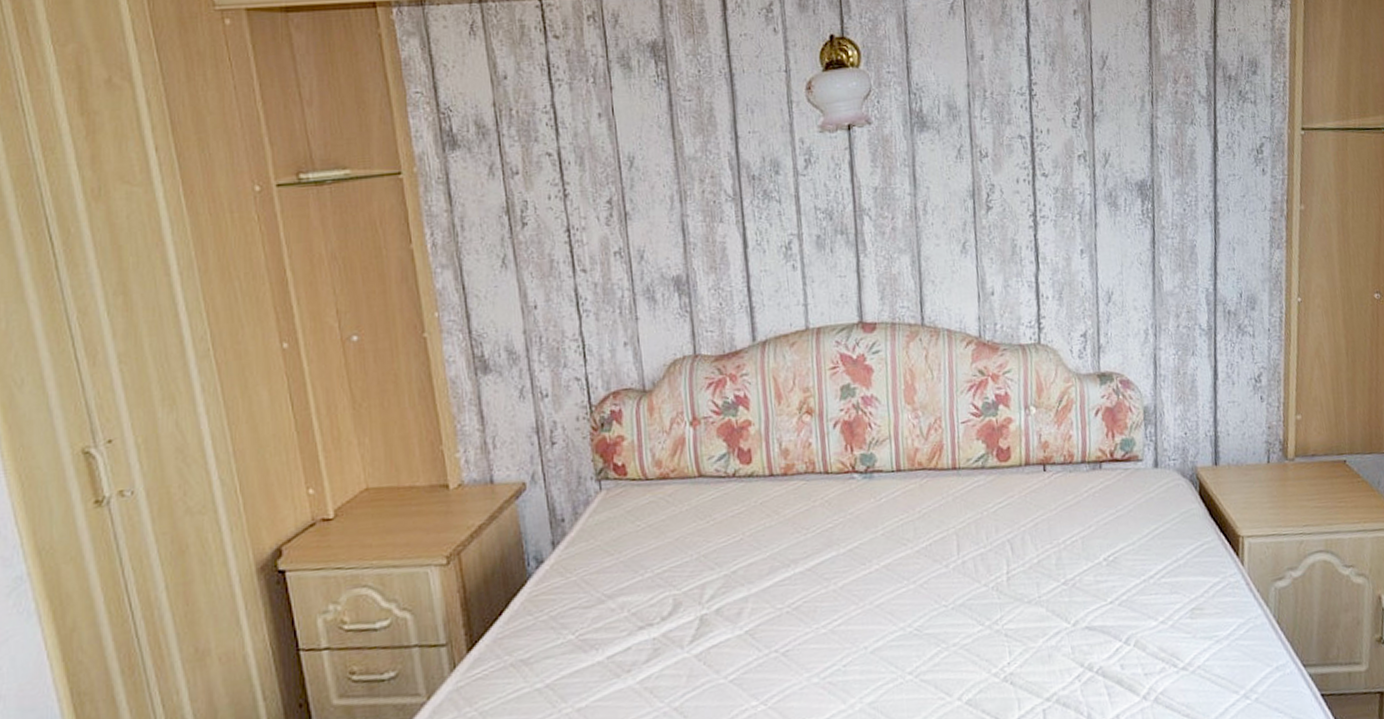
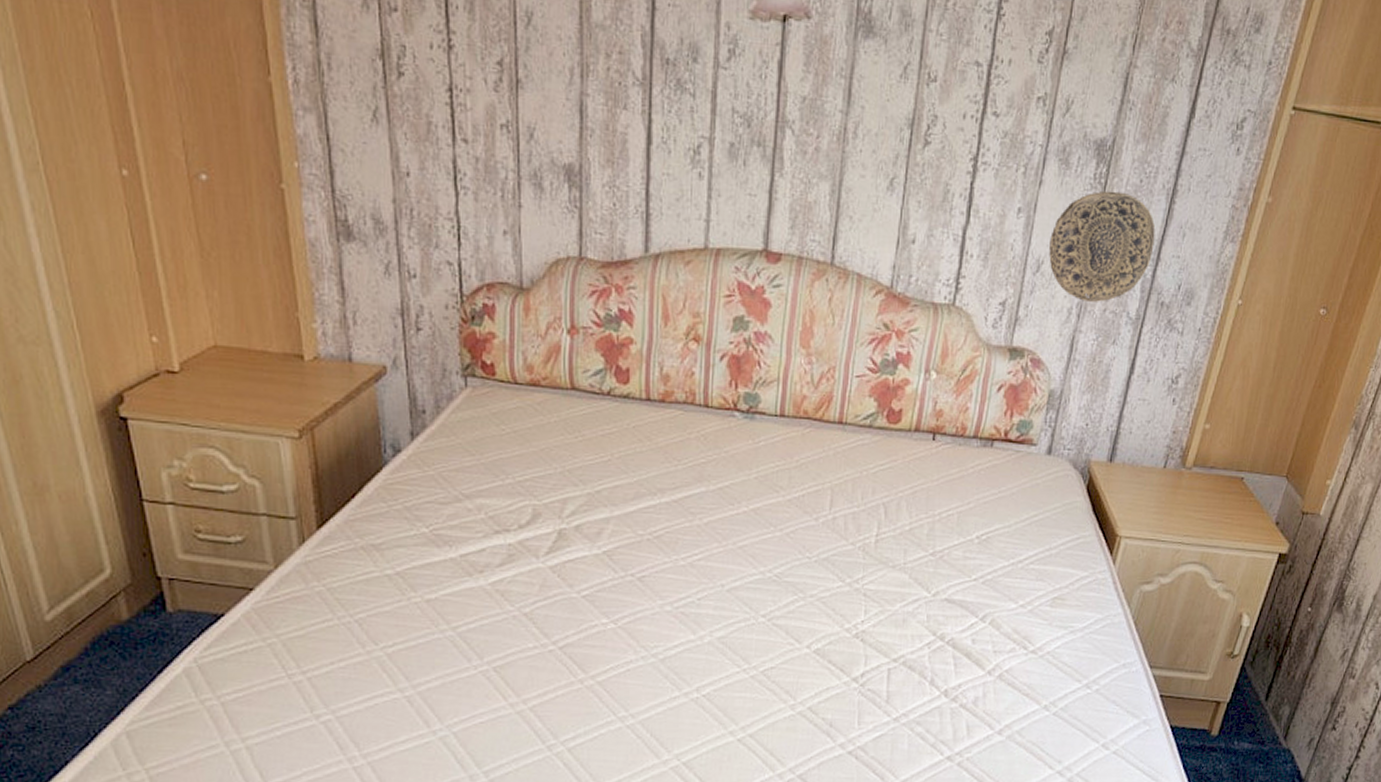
decorative plate: none [1114,222,1210,322] -> present [1049,190,1156,302]

